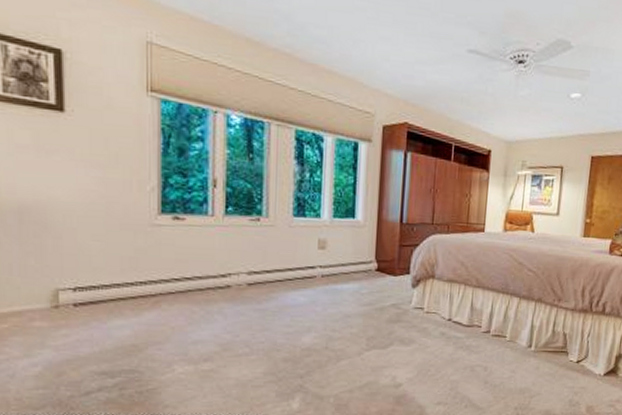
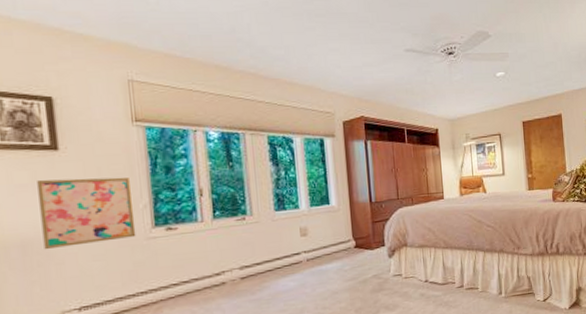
wall art: none [39,143,140,222] -> present [37,177,136,250]

